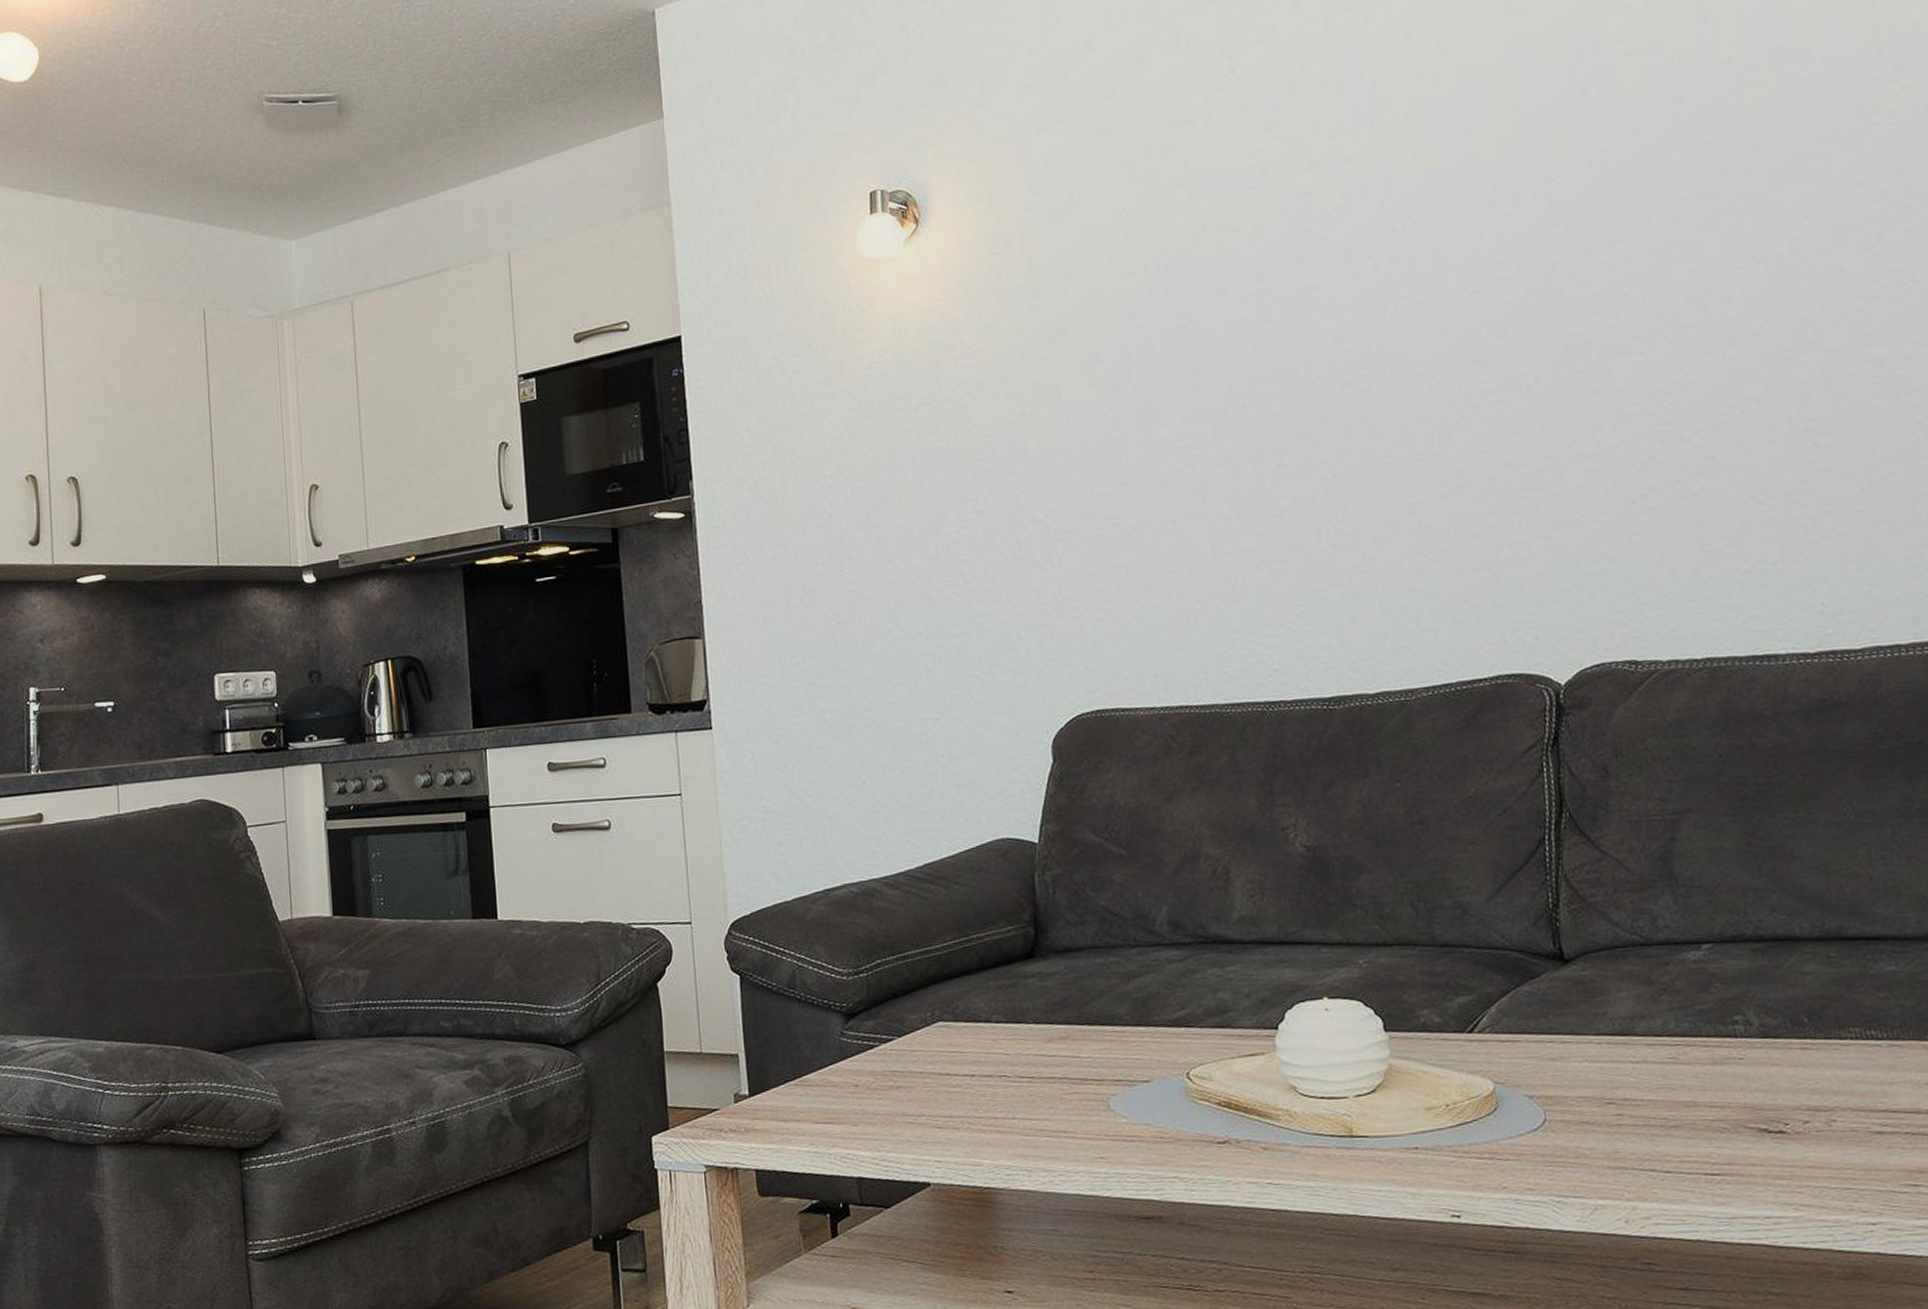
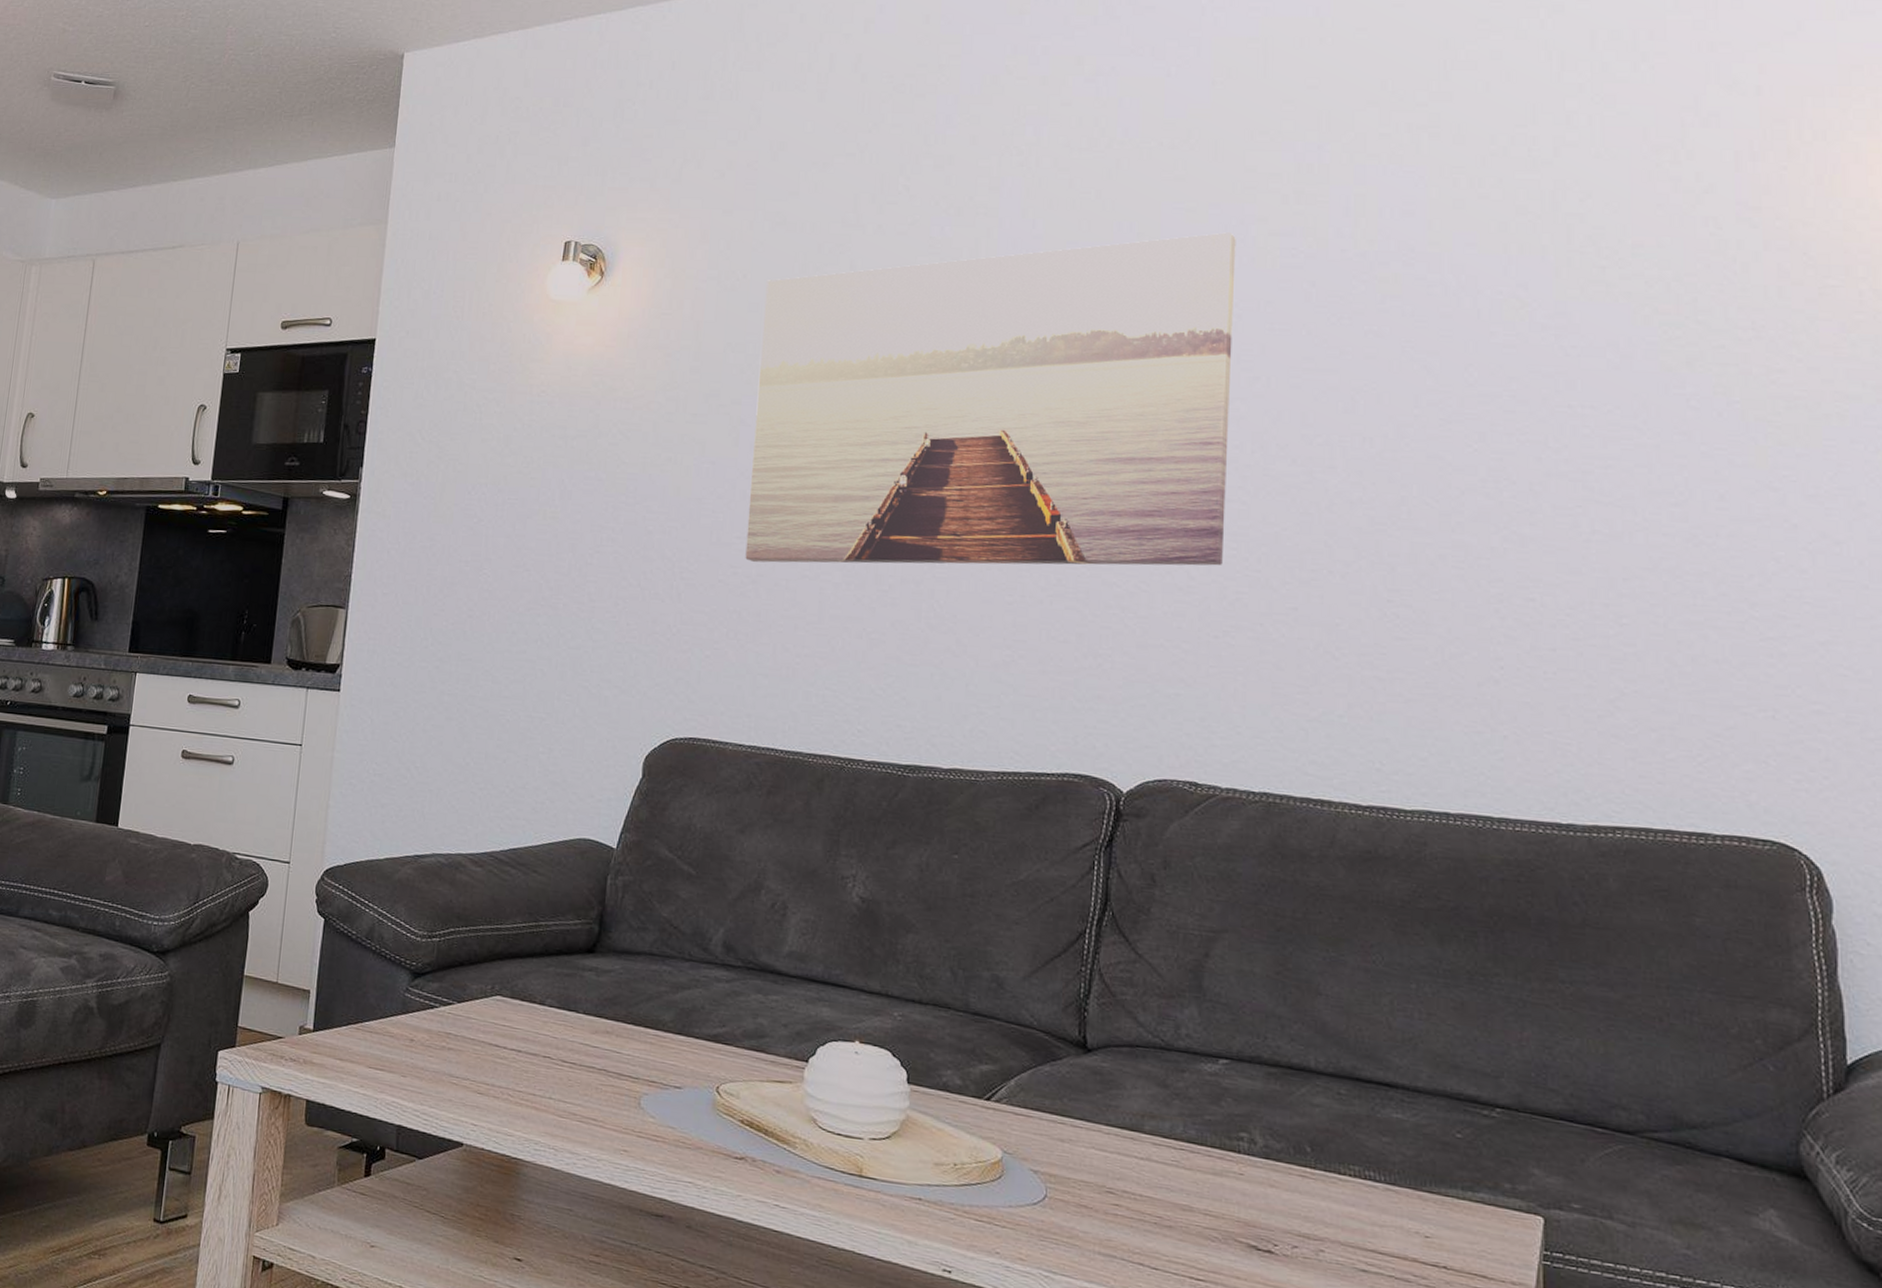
wall art: none [1096,60,1629,509] -> present [745,232,1236,566]

